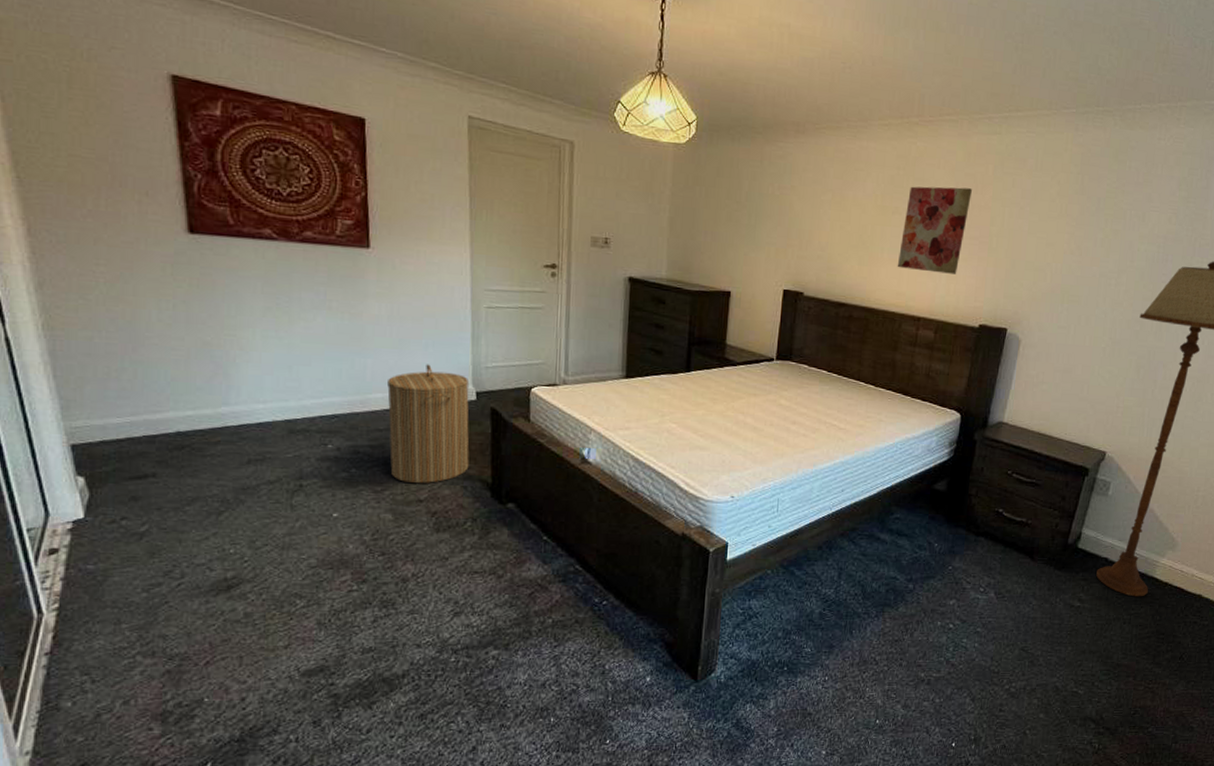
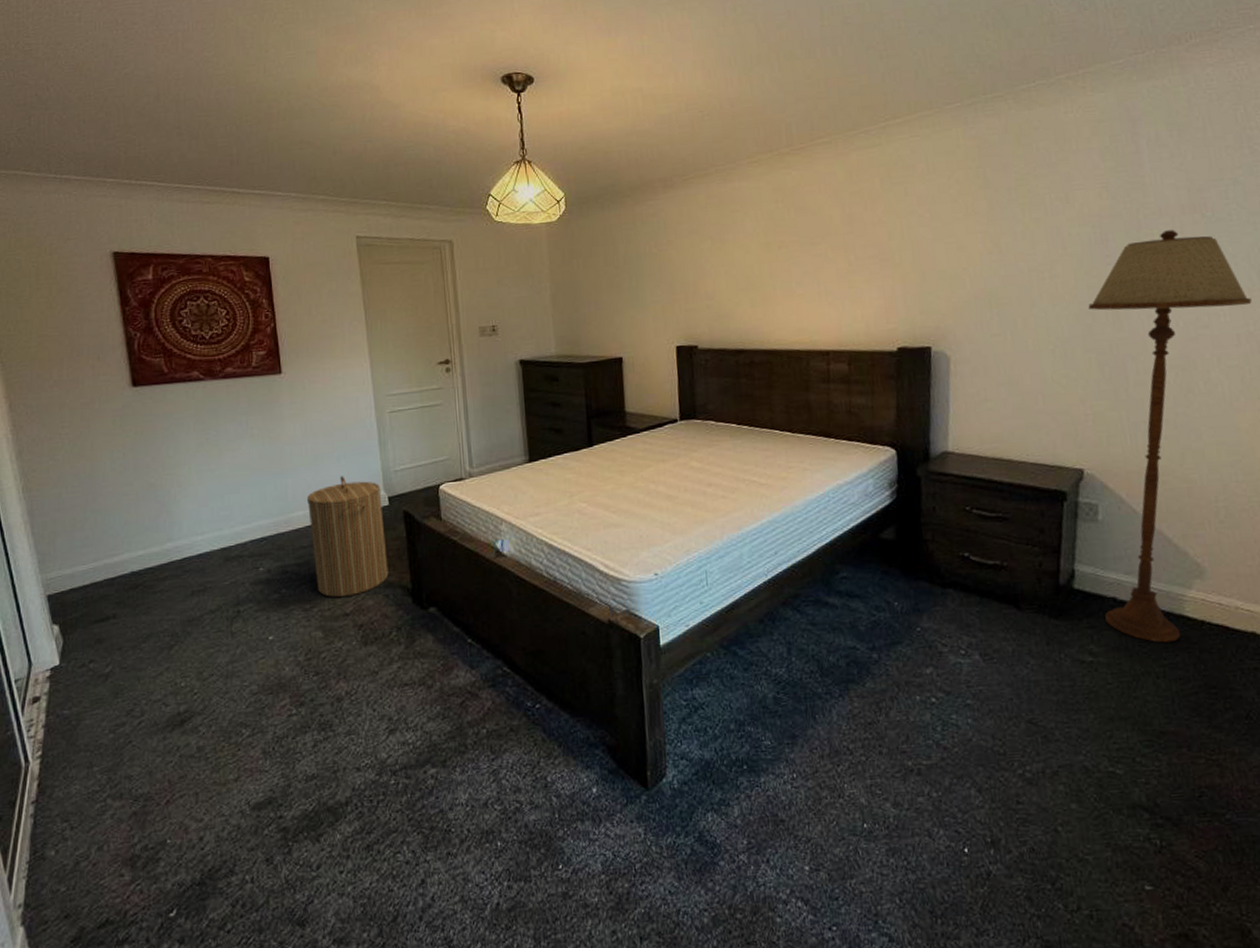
wall art: present [897,186,972,274] -> none [792,207,862,303]

